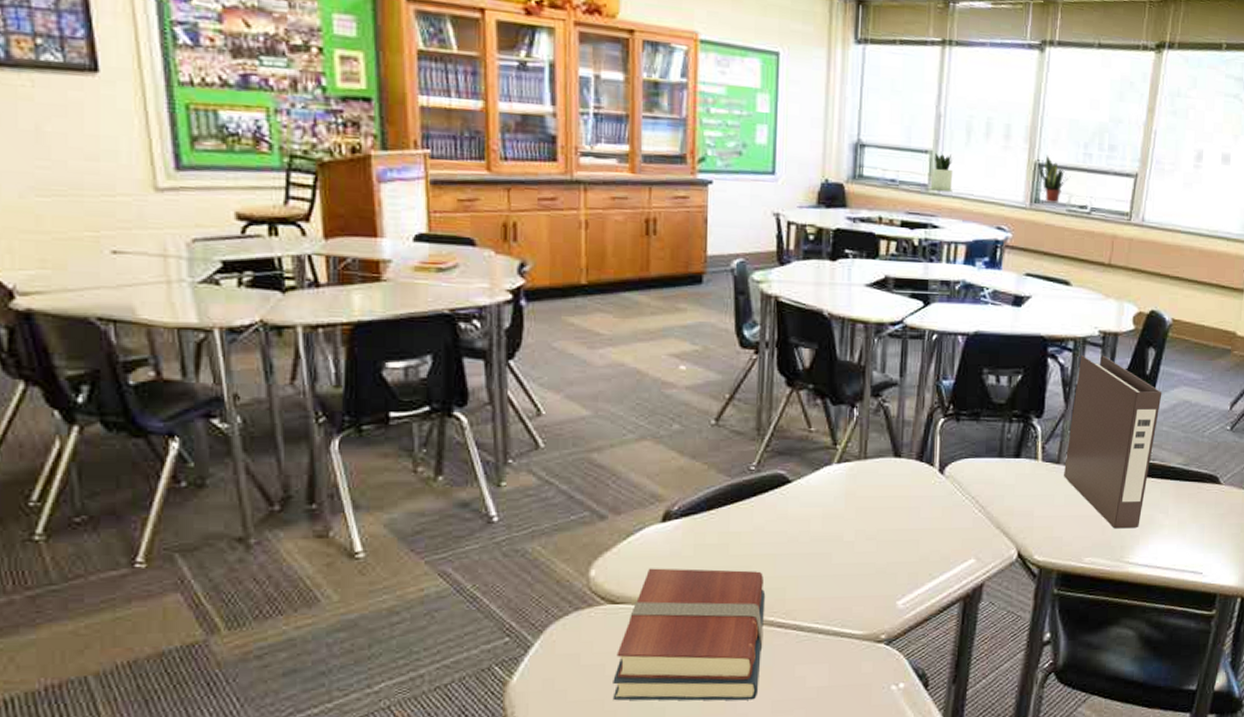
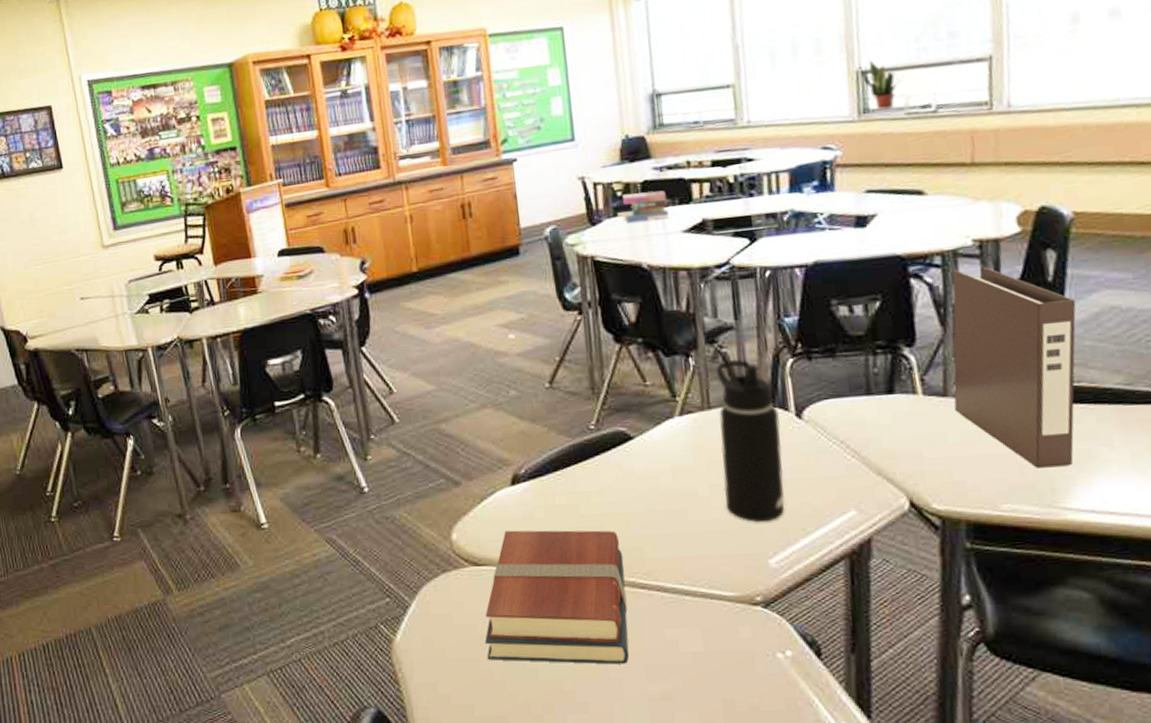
books: none [807,238,857,272] -> present [617,190,669,223]
water bottle: none [867,414,926,567] -> present [715,359,785,523]
planter: present [929,153,953,193] -> none [736,82,764,125]

